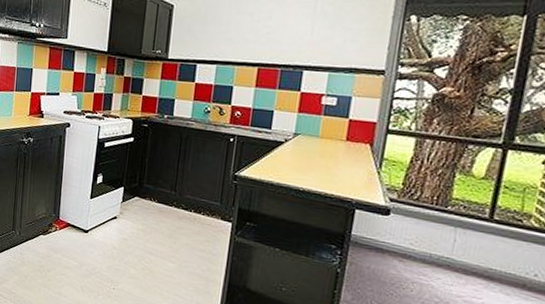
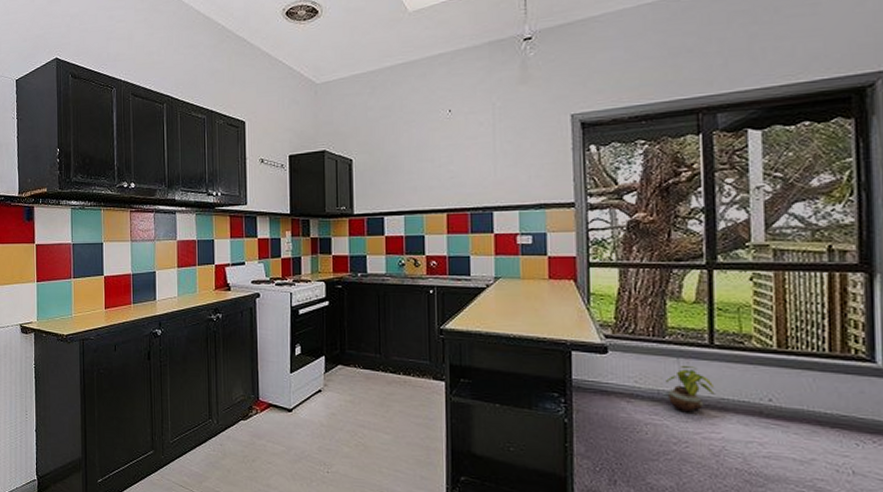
potted plant: none [438,235,485,278] -> present [666,366,715,413]

